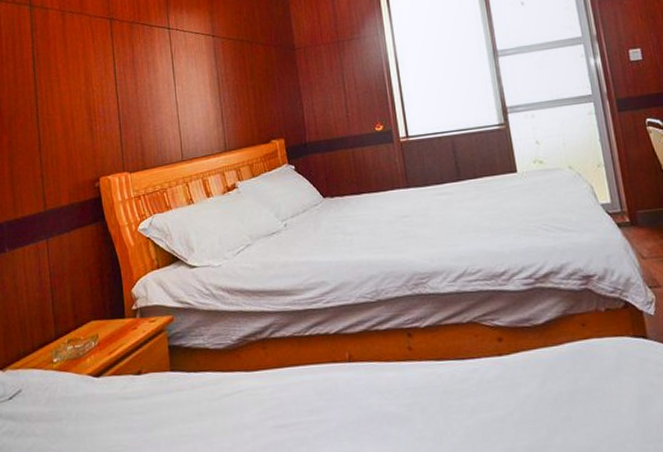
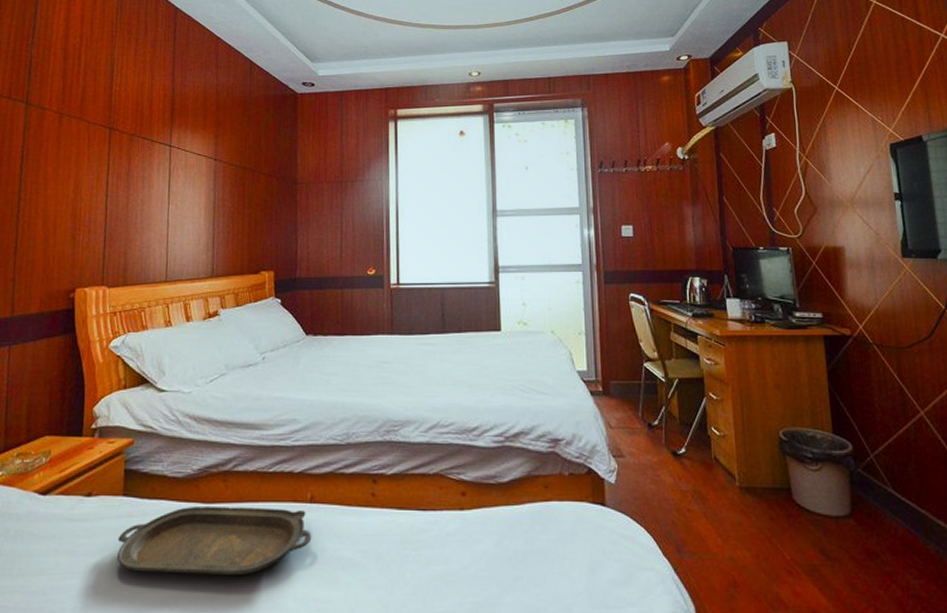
serving tray: none [171,369,355,443] -> present [116,505,312,575]

